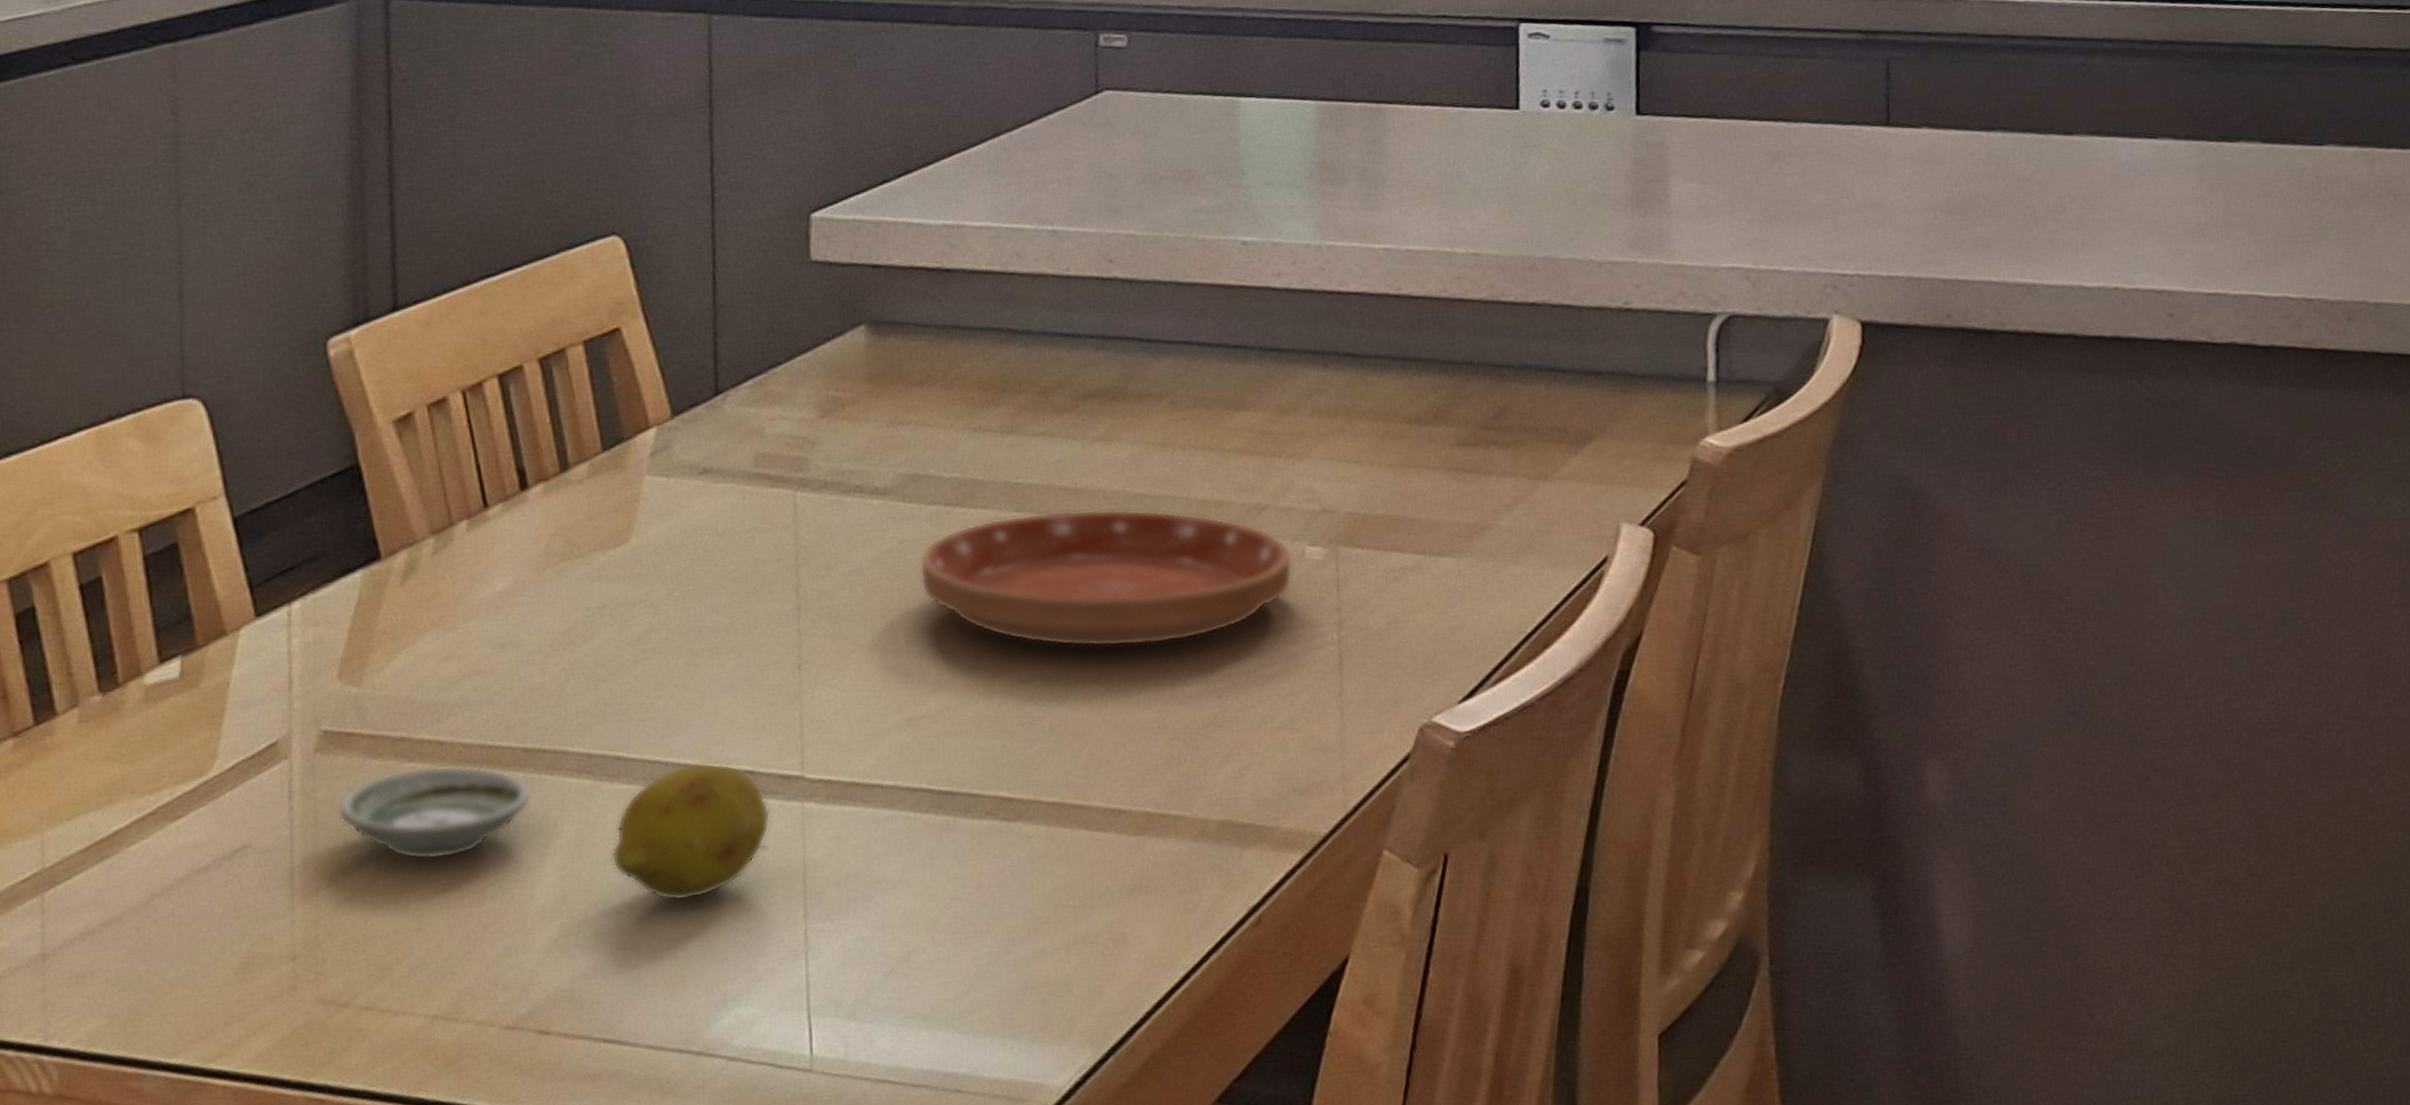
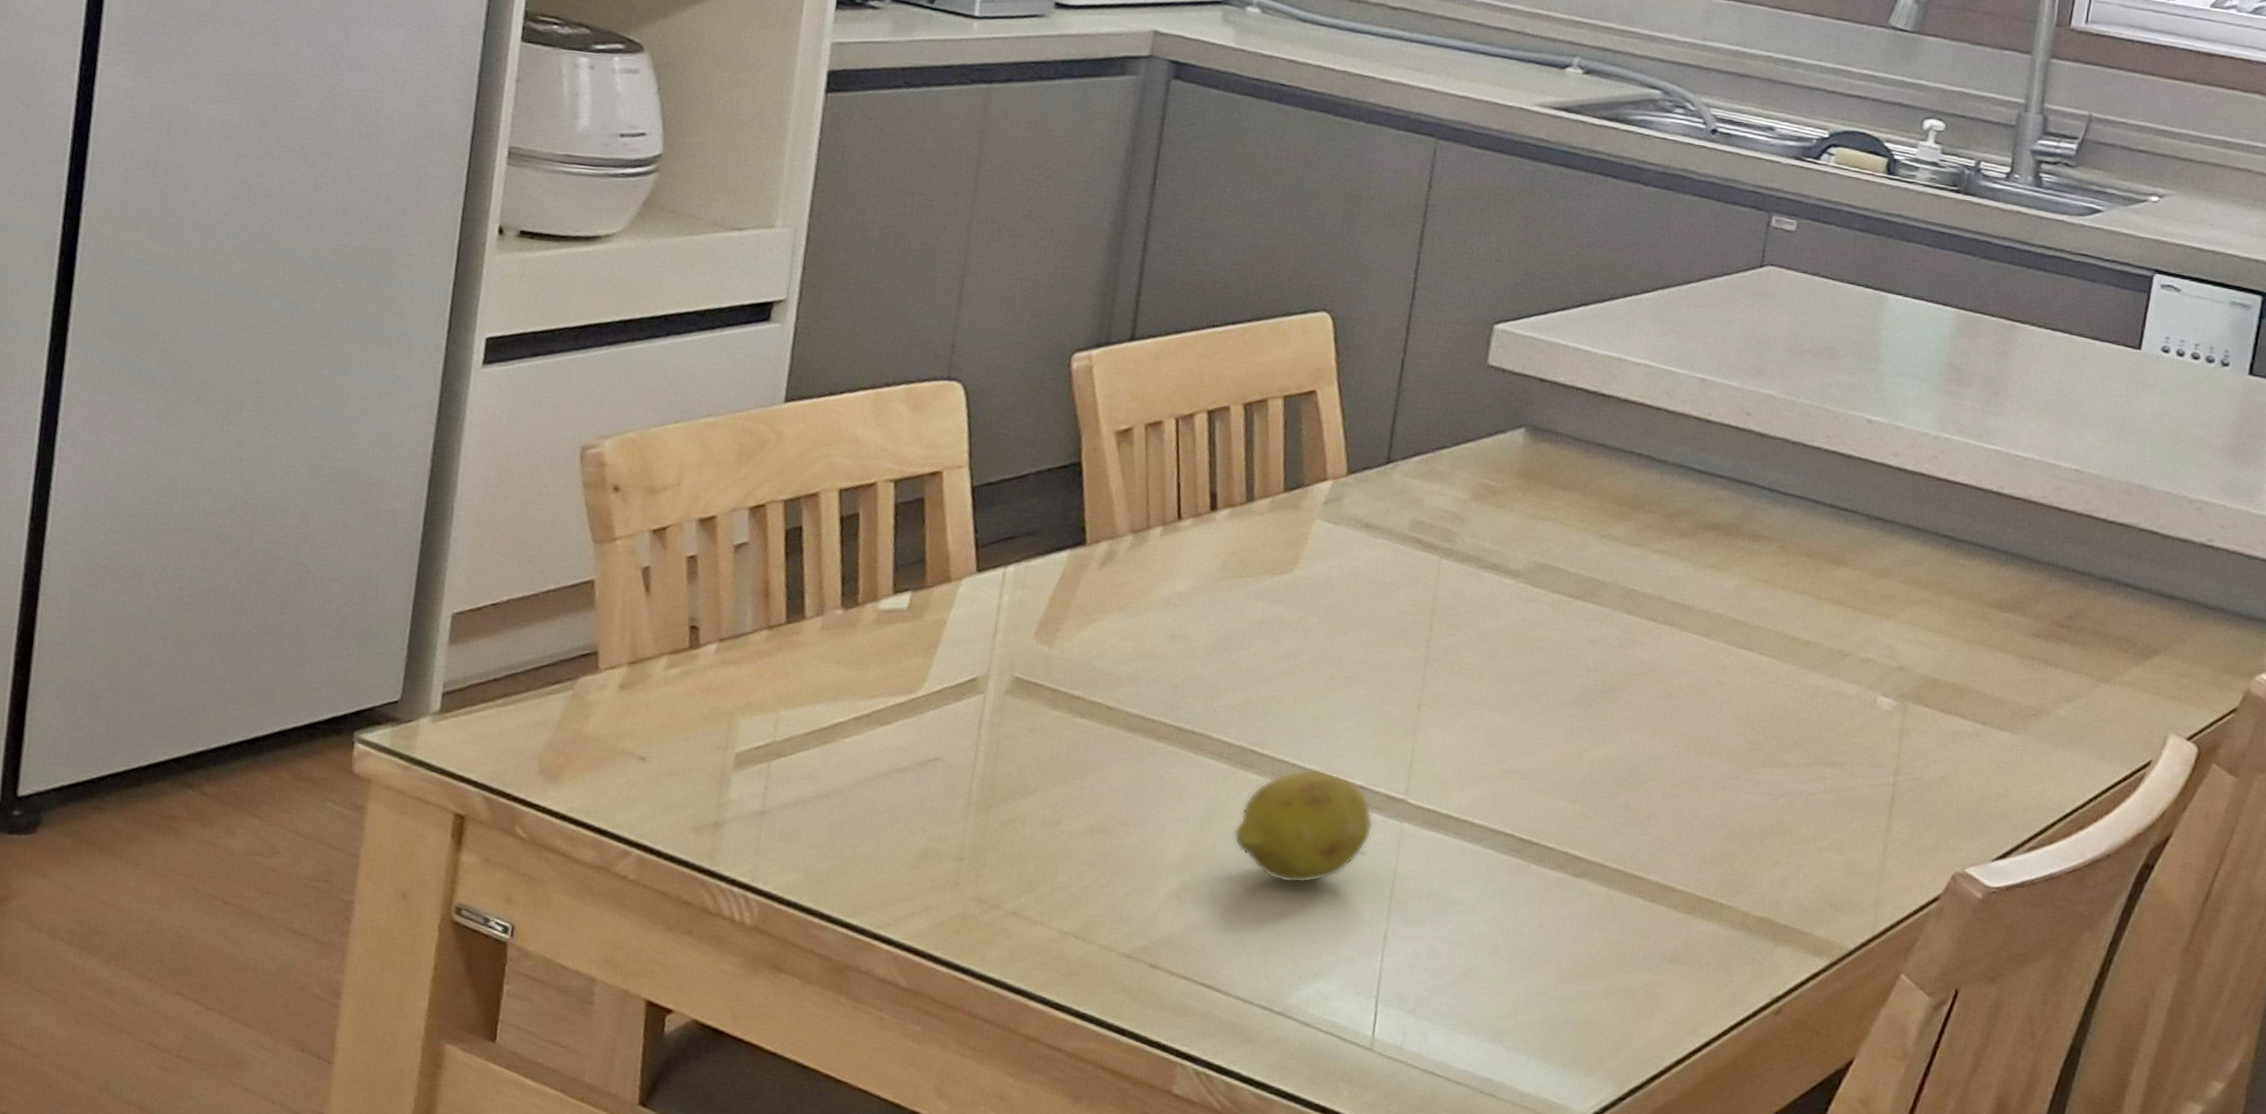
saucer: present [337,765,531,860] -> none [1016,723,1177,805]
saucer: present [919,509,1293,648] -> none [1534,616,1865,755]

